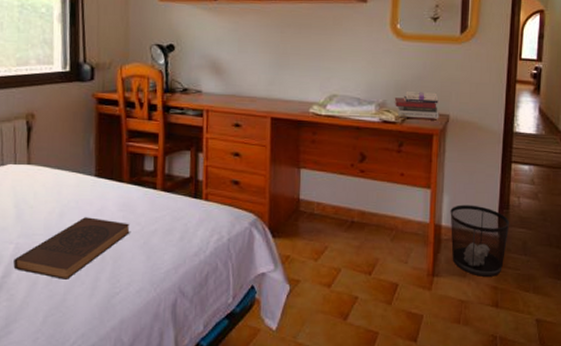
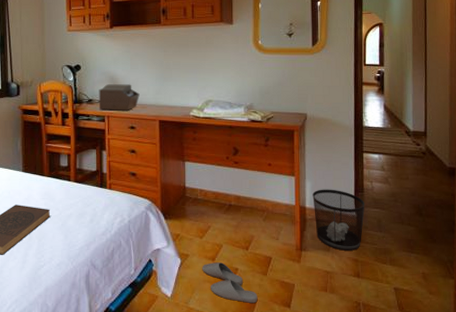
sewing box: none [196,70,248,105] -> present [98,84,140,112]
slippers: none [315,290,380,337] -> present [202,262,258,303]
books: present [394,91,439,120] -> none [259,95,298,119]

